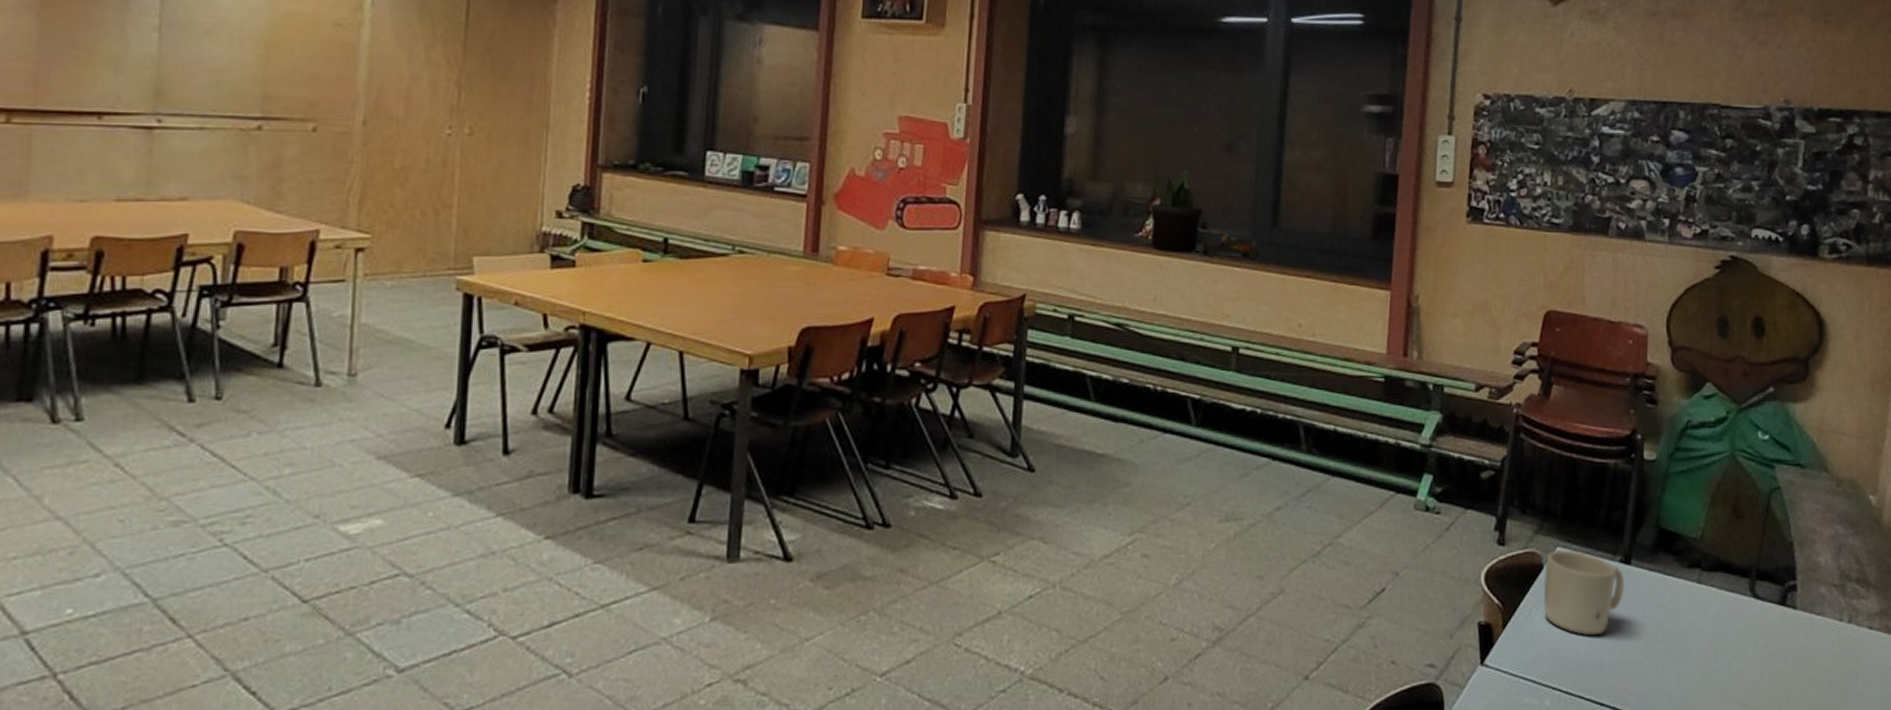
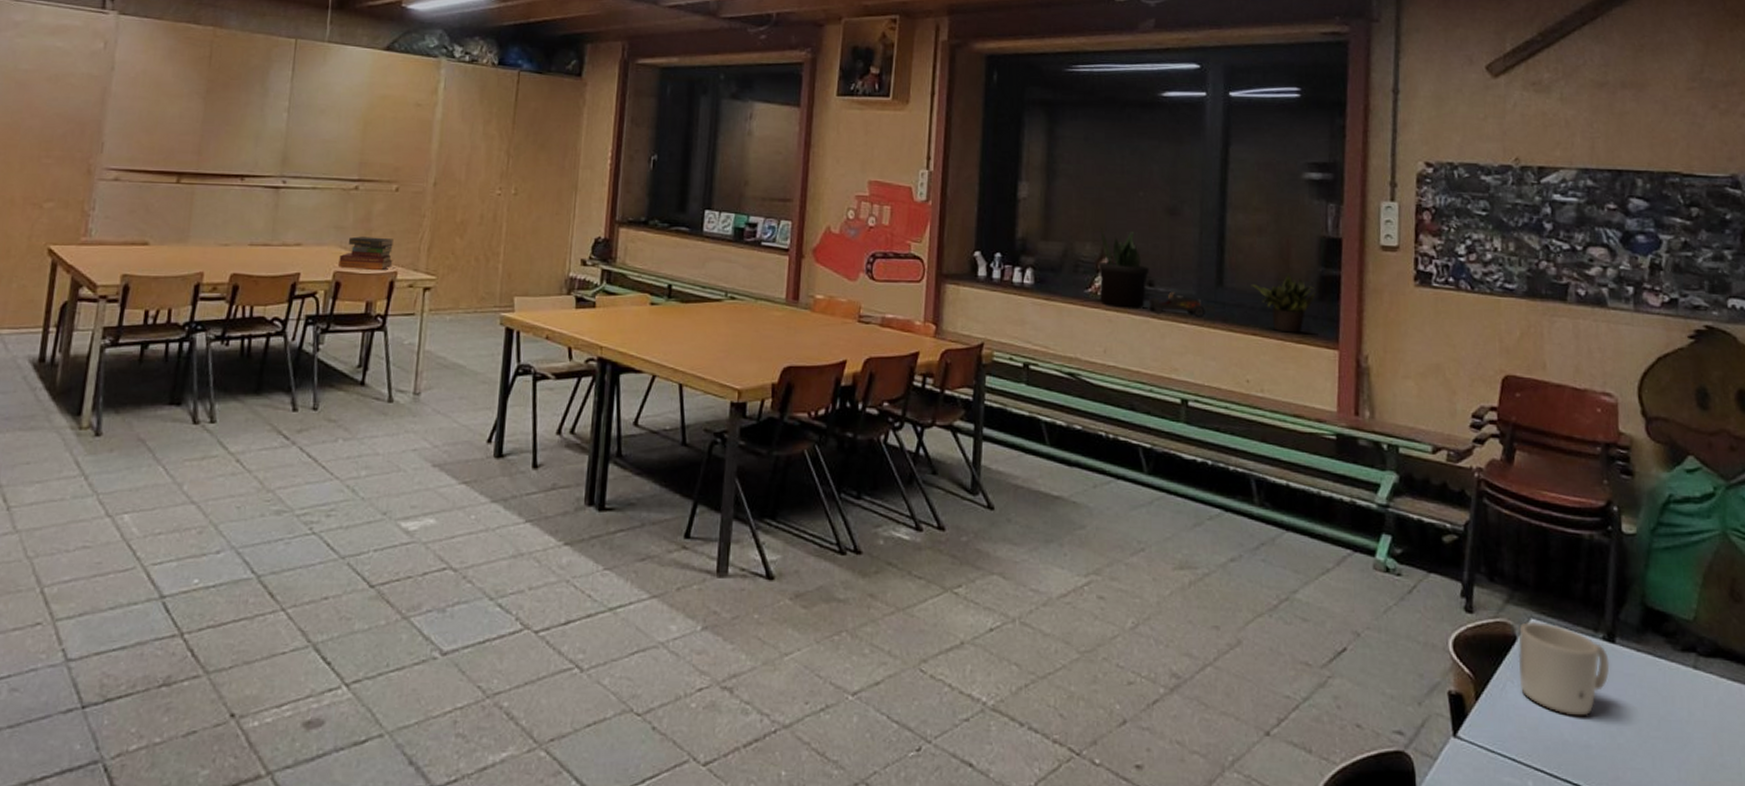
books: none [238,187,313,228] -> present [337,236,393,270]
potted plant: none [1306,213,1372,274] -> present [1251,274,1317,333]

